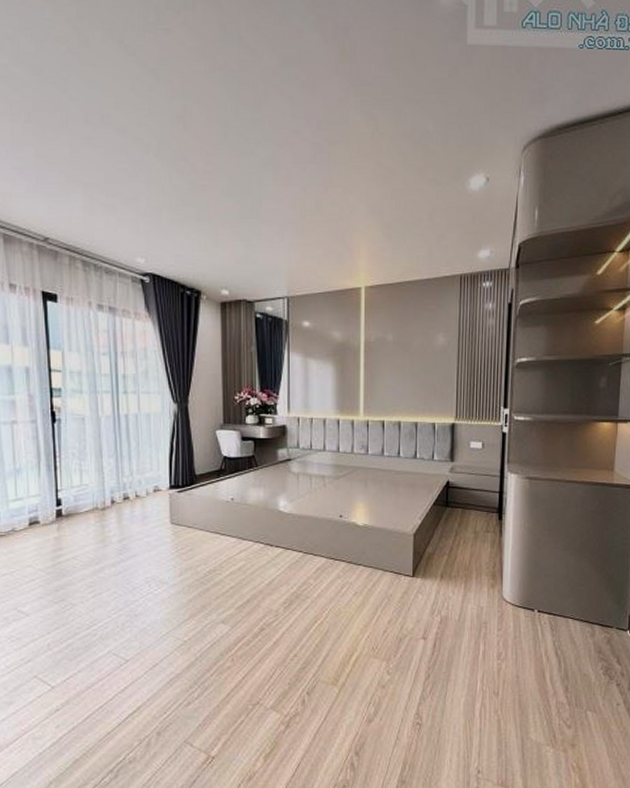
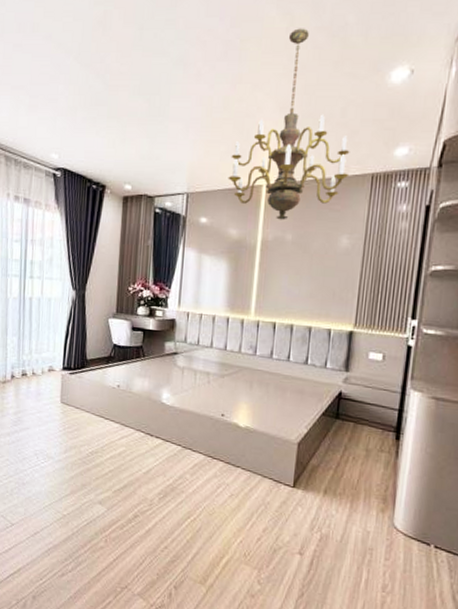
chandelier: none [327,134,440,321] -> present [228,28,350,220]

